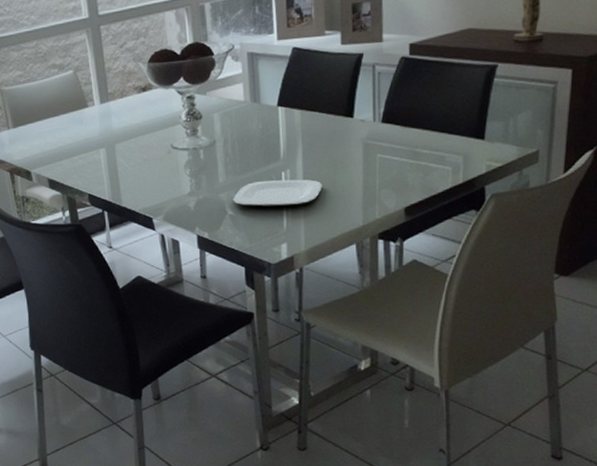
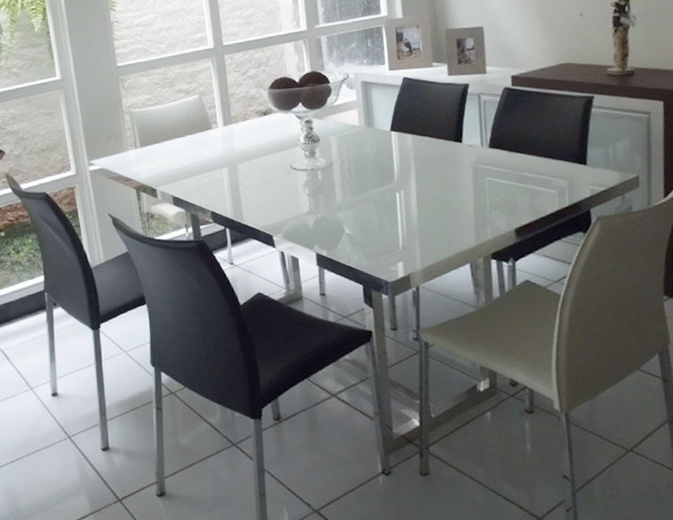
plate: present [233,179,322,207] -> none [350,200,435,227]

